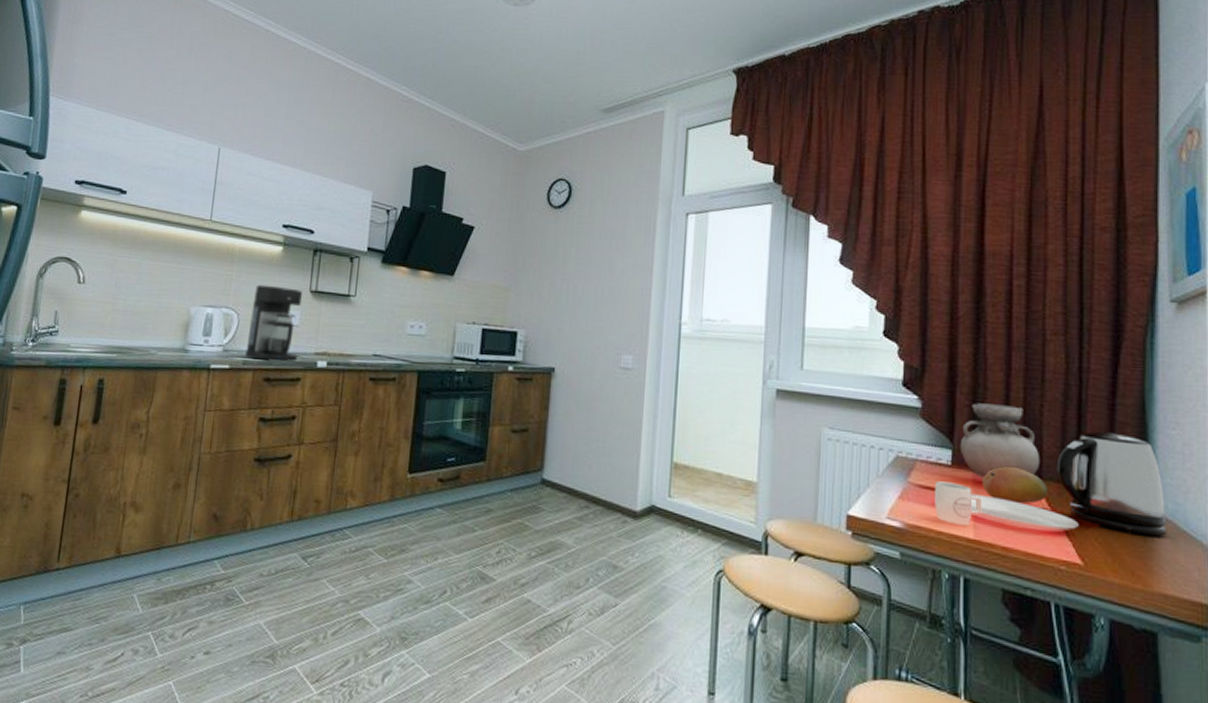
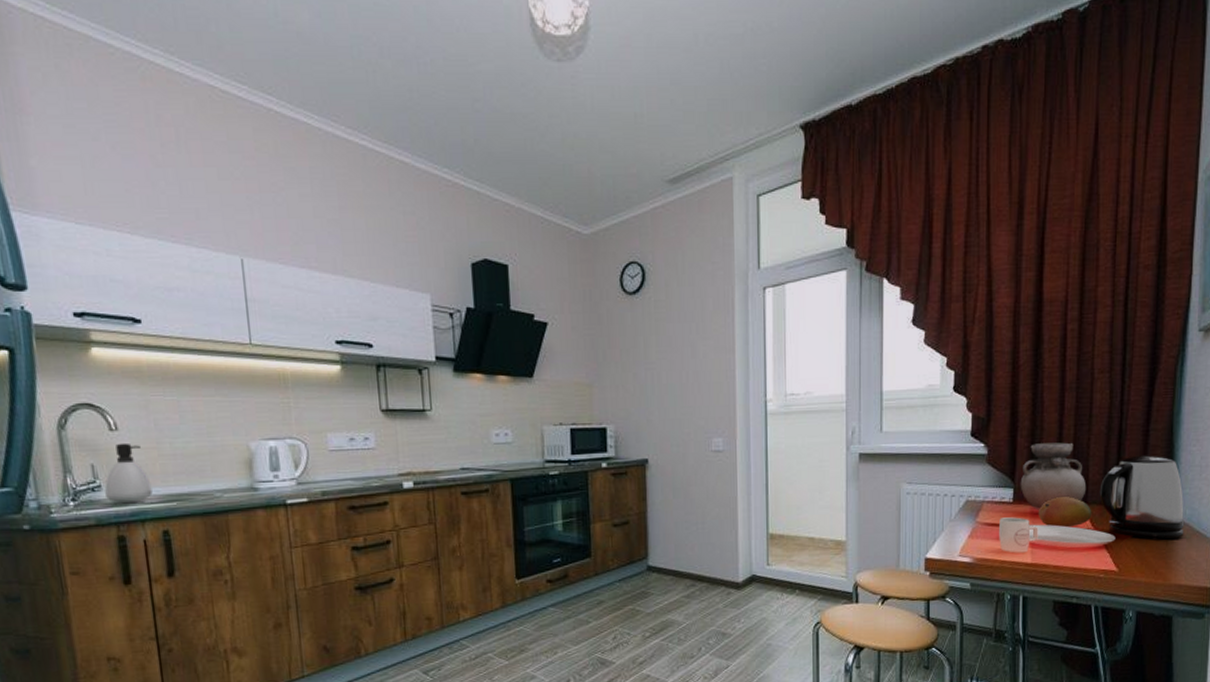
soap dispenser: none [60,295,100,351] -> present [104,442,153,504]
coffee maker: present [245,284,302,362] -> none [319,408,381,490]

